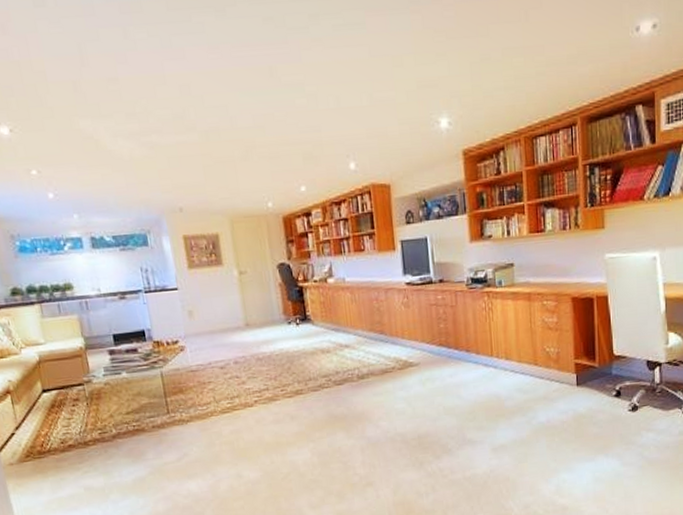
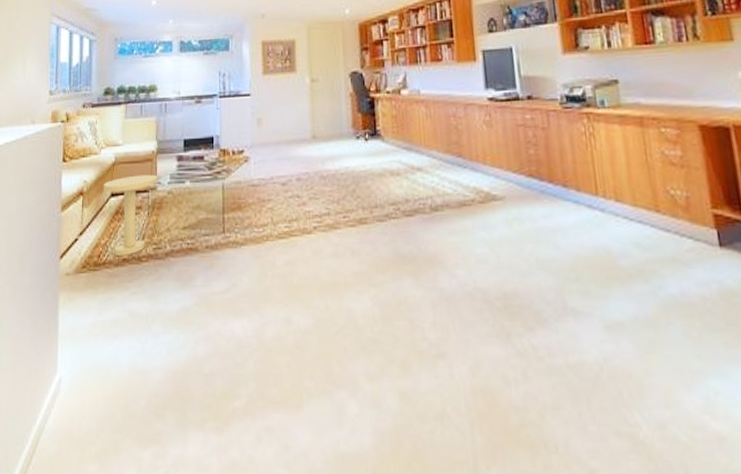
side table: none [31,369,92,443] -> present [103,174,158,256]

